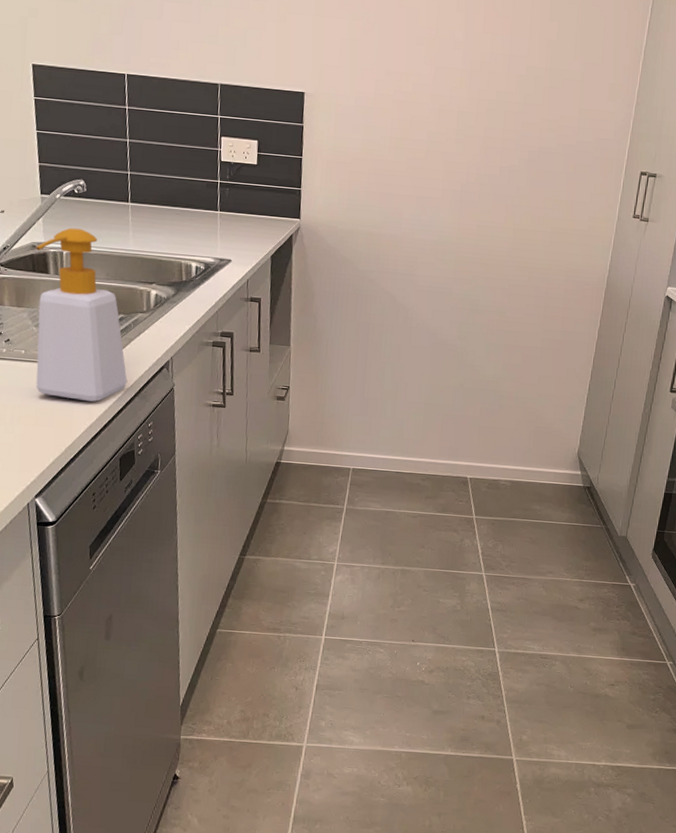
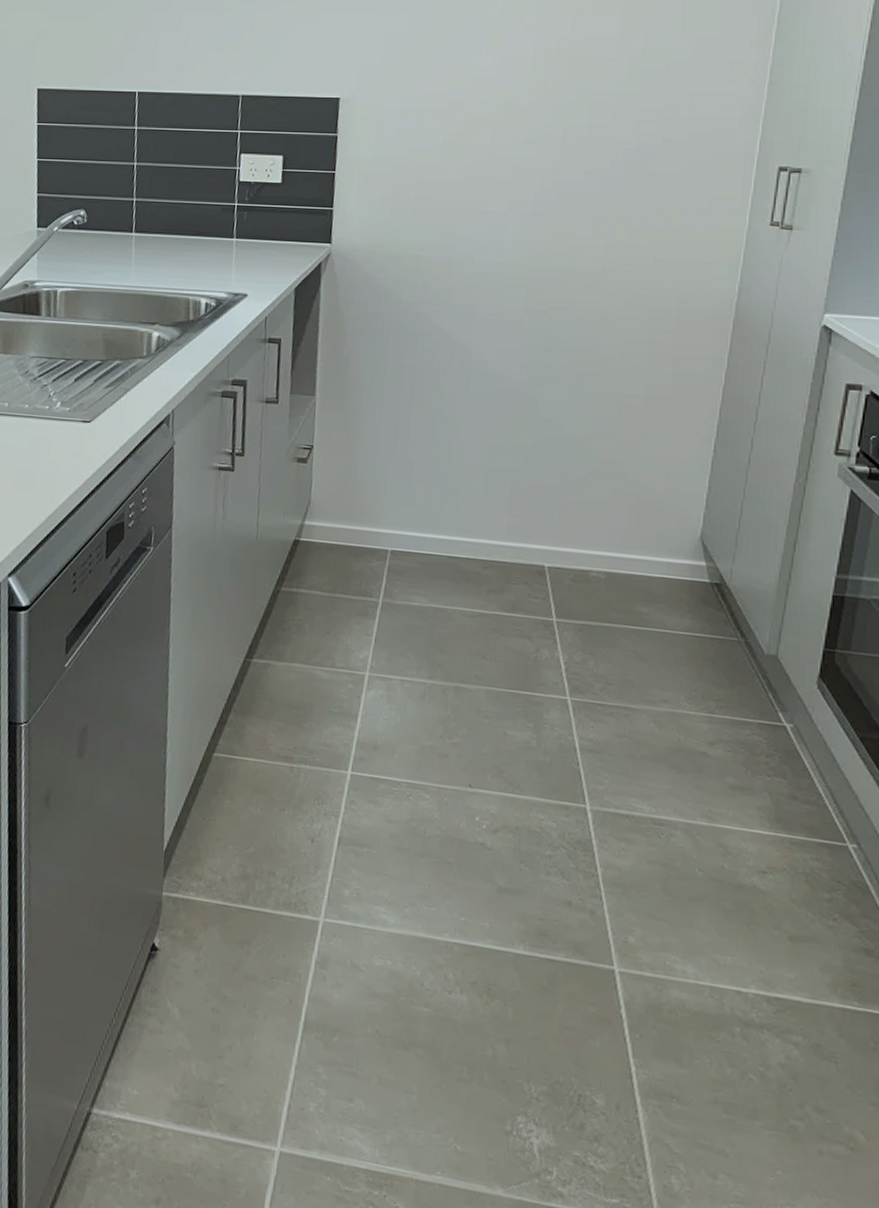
soap bottle: present [35,227,128,403] -> none [17,263,121,464]

